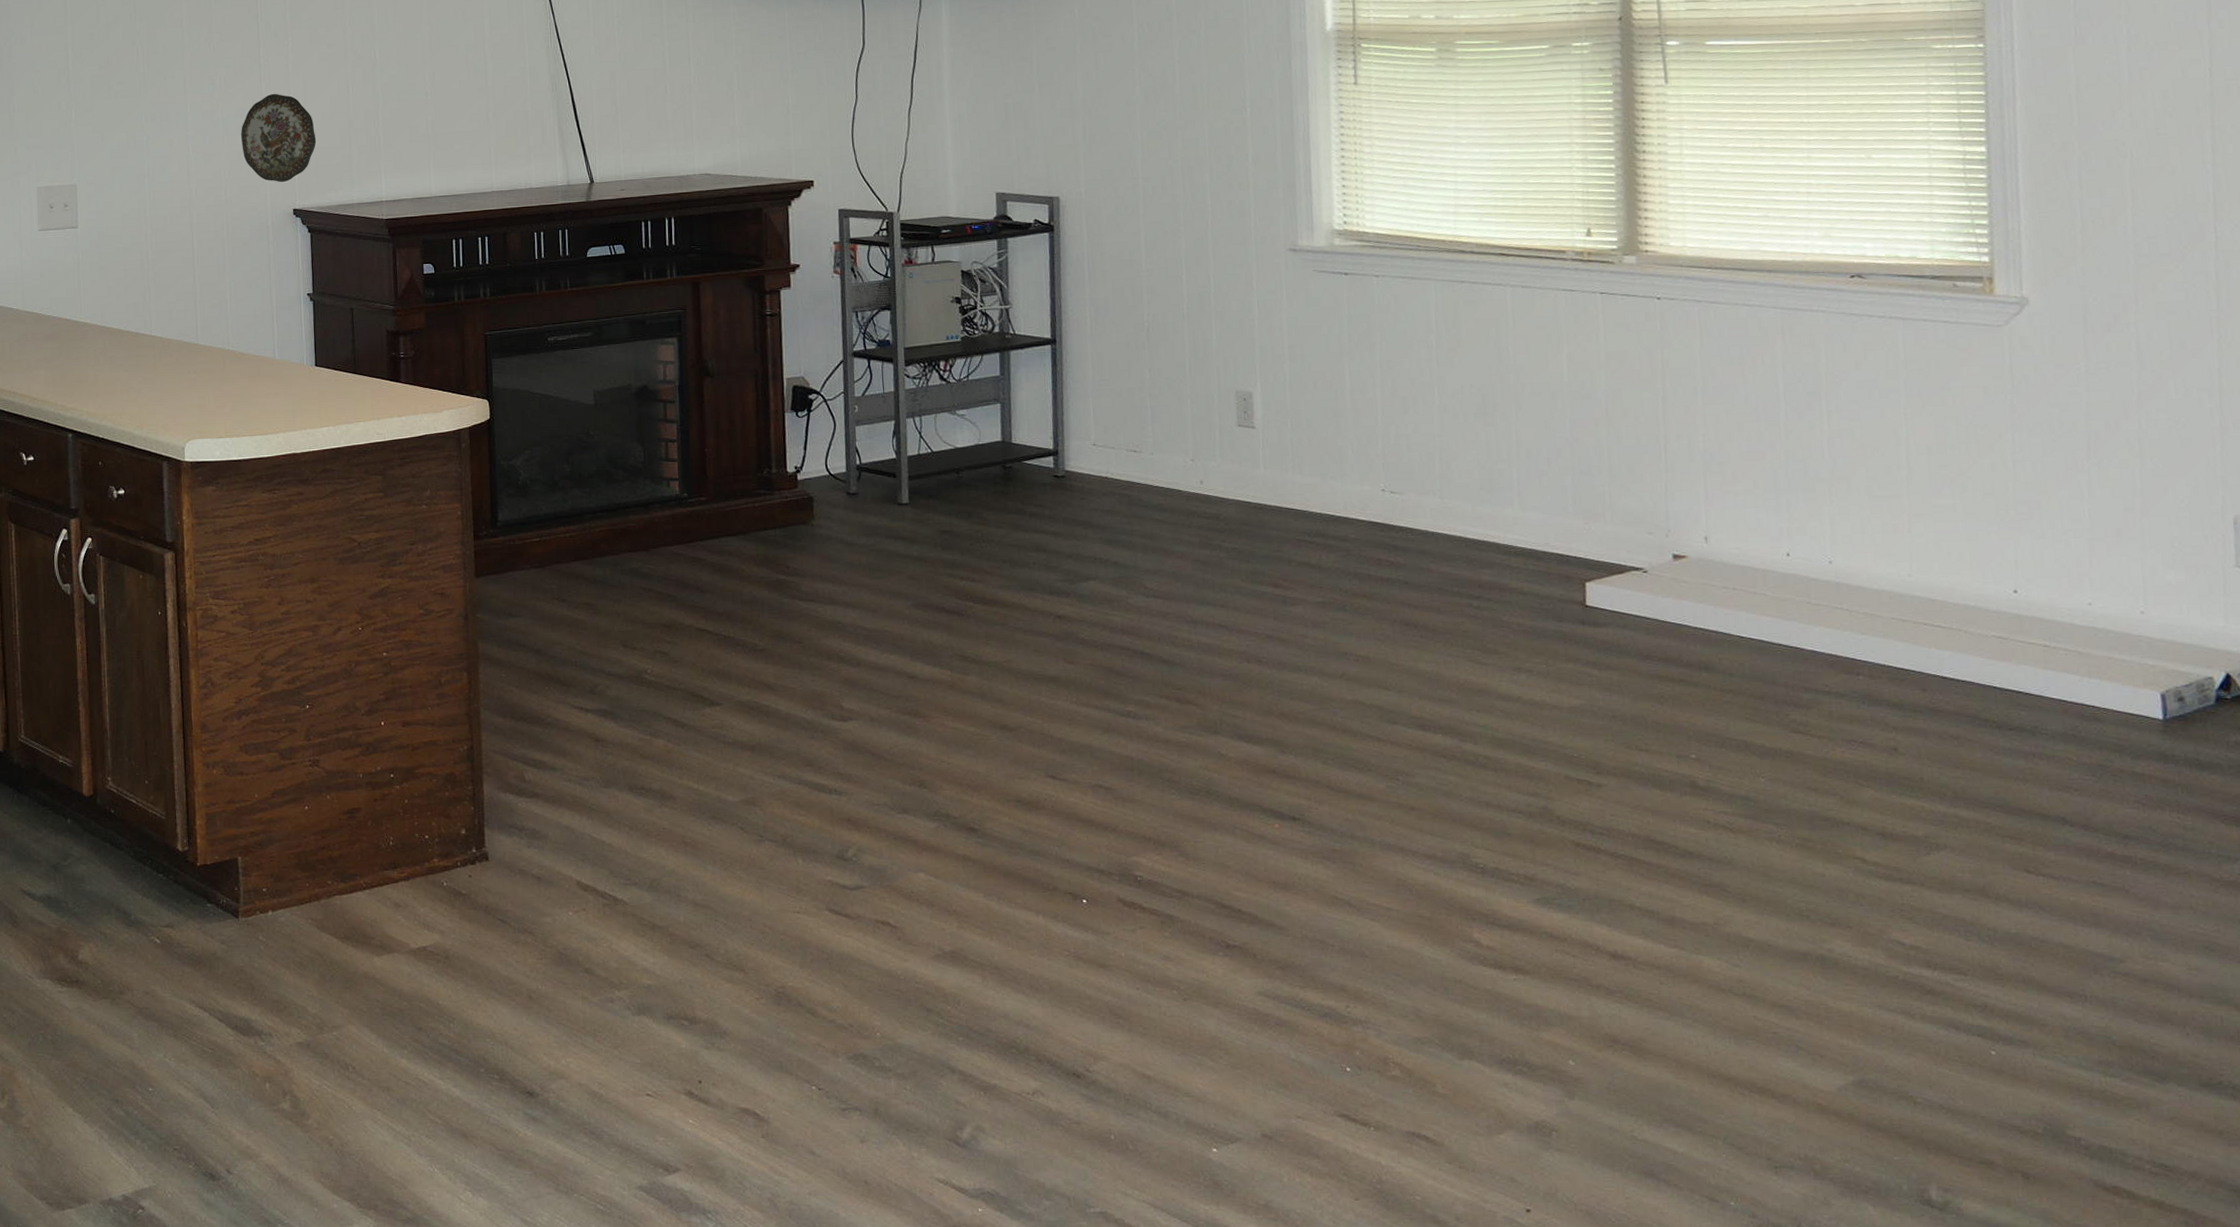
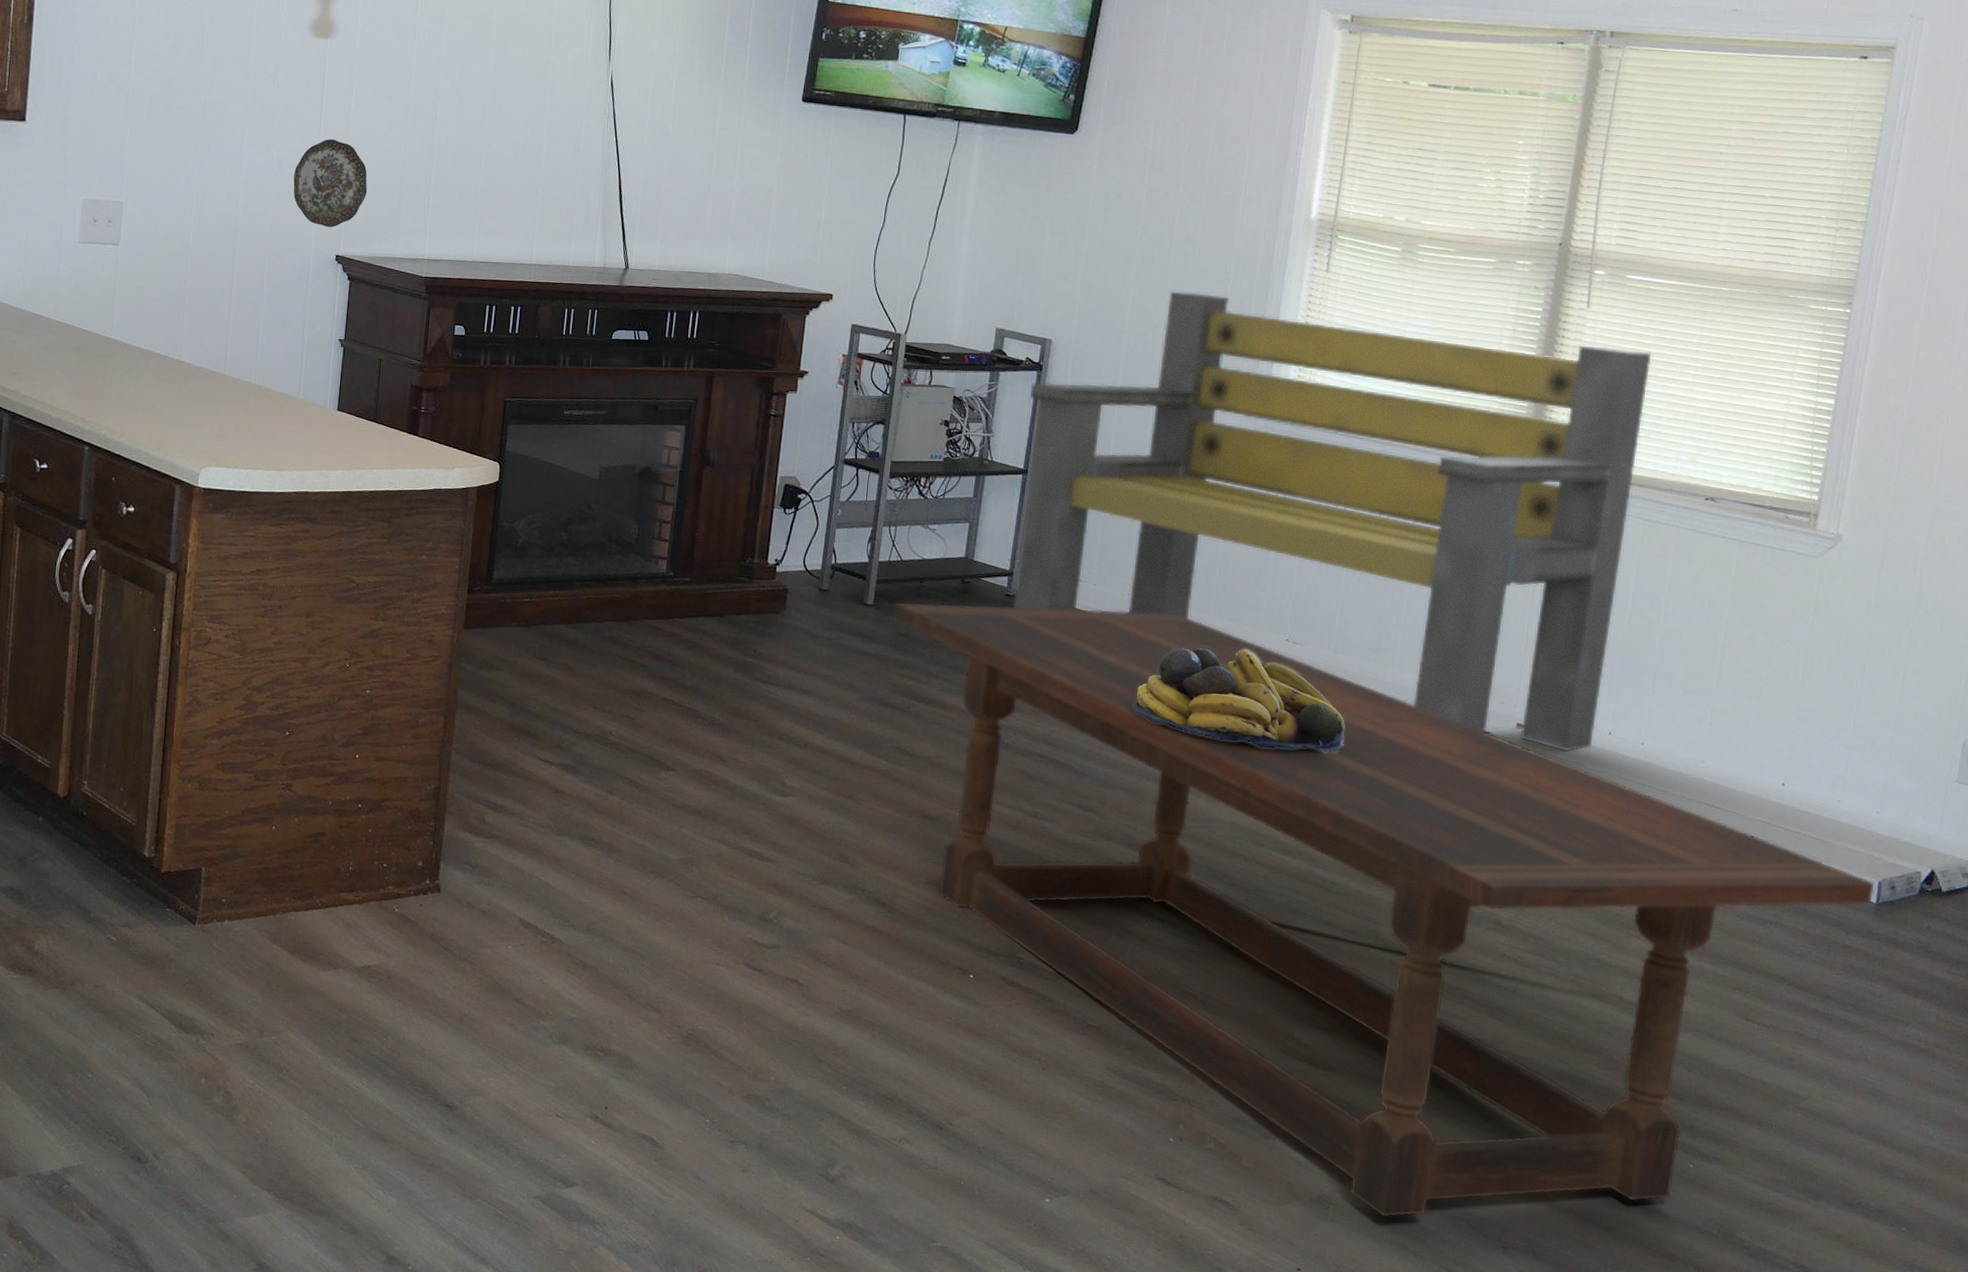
dining table: none [930,475,2159,1141] -> present [892,601,1874,1218]
bench: none [1044,121,1770,581] -> present [1012,290,1651,752]
fruit bowl: none [1218,506,1471,613] -> present [1133,647,1346,754]

